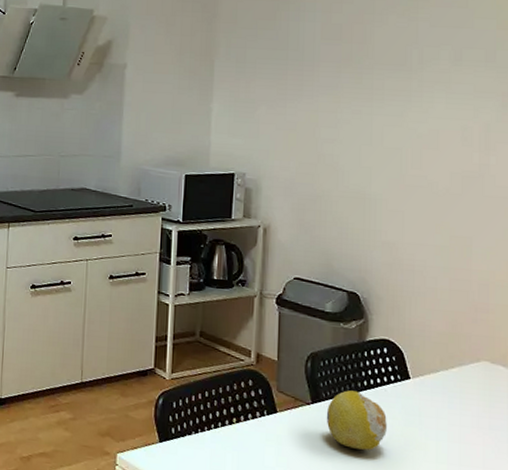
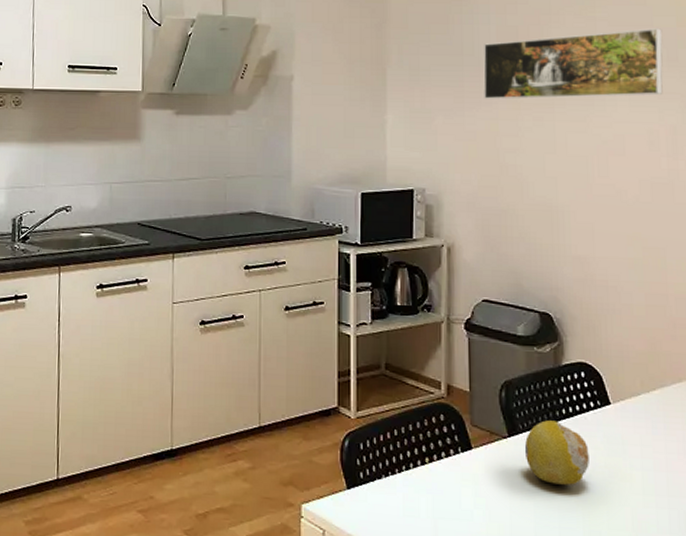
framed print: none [306,30,482,94] -> present [483,28,663,99]

